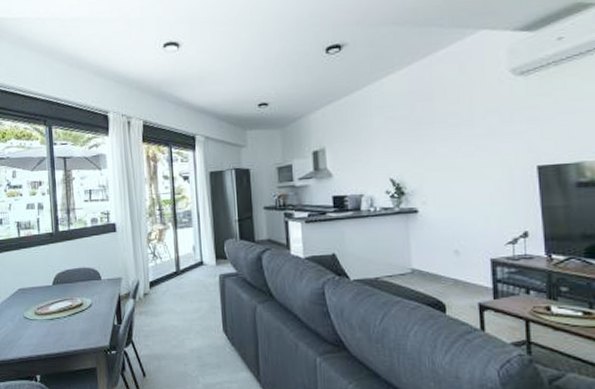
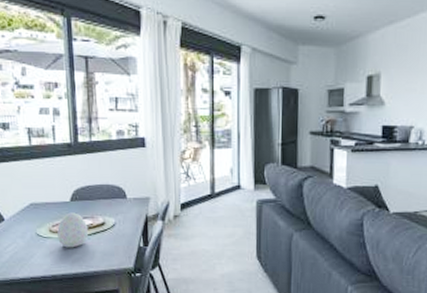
decorative egg: none [41,295,69,329] -> present [57,212,89,248]

